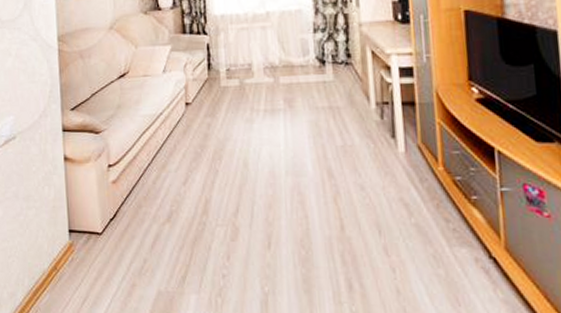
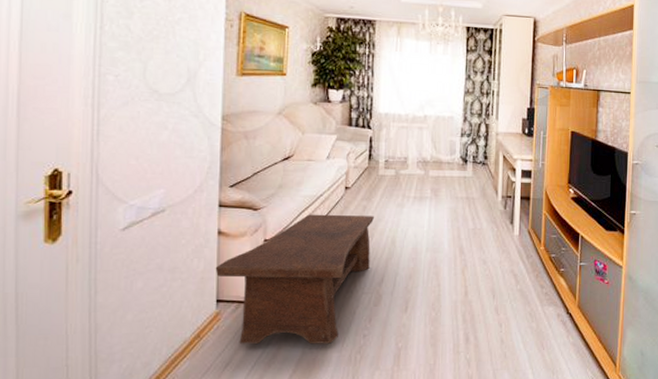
coffee table: none [64,134,222,283] -> present [215,214,375,344]

